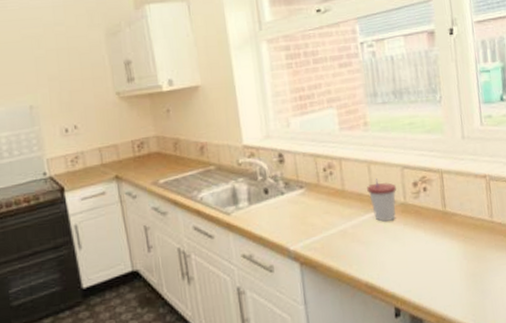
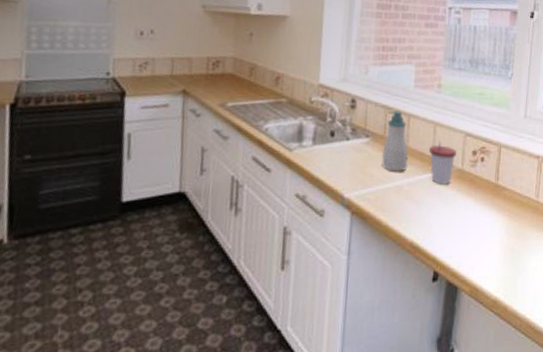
soap bottle: none [316,156,348,217] -> present [382,110,408,172]

